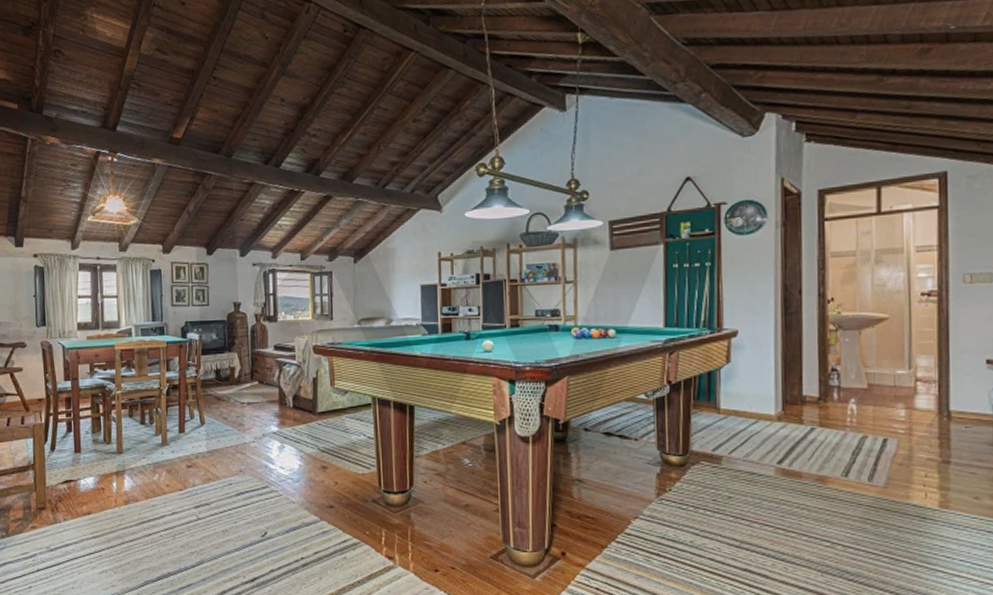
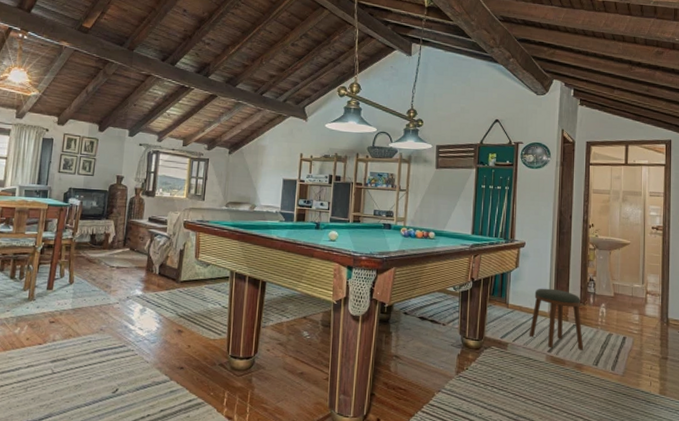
stool: none [750,385,828,459] -> present [529,288,584,350]

